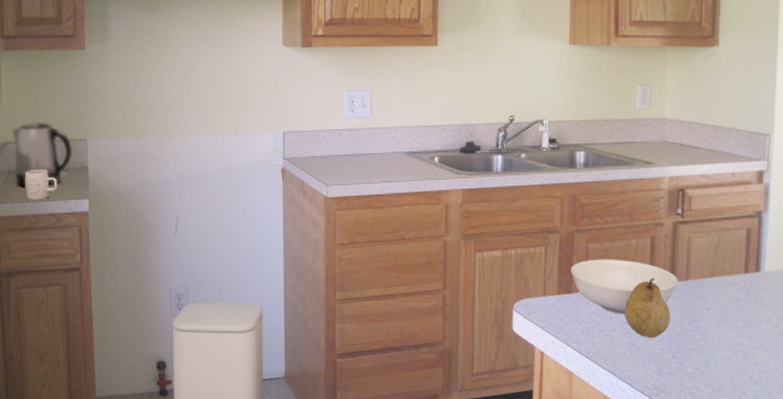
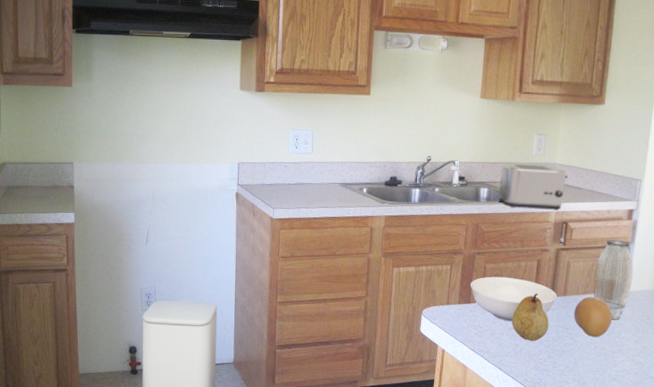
kettle: present [12,121,73,187] -> none [10,146,62,201]
mug: present [25,168,58,200] -> none [21,186,49,212]
toaster: none [598,120,680,176] -> present [499,163,568,211]
fruit: none [701,280,749,331] -> present [574,297,613,338]
vase: none [722,208,770,307] -> present [593,239,634,319]

